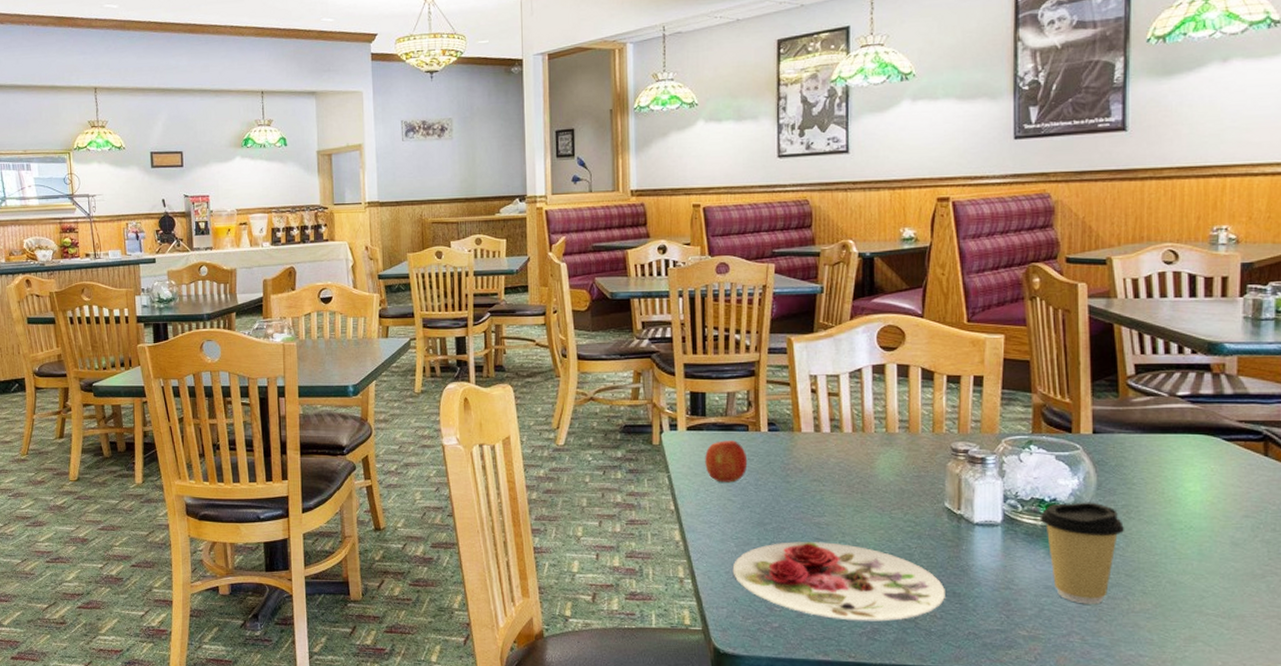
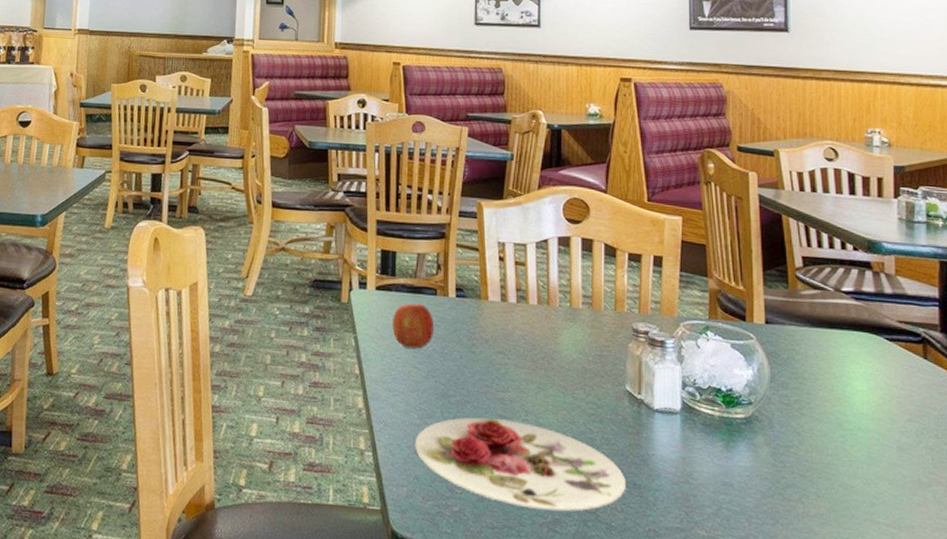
coffee cup: present [1039,502,1125,605] -> none [717,394,798,506]

